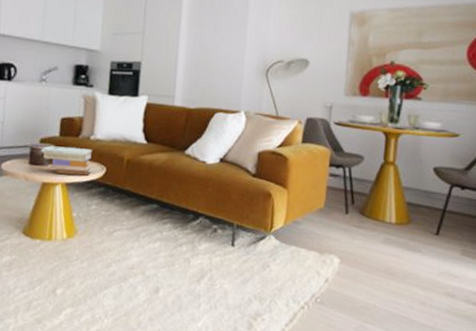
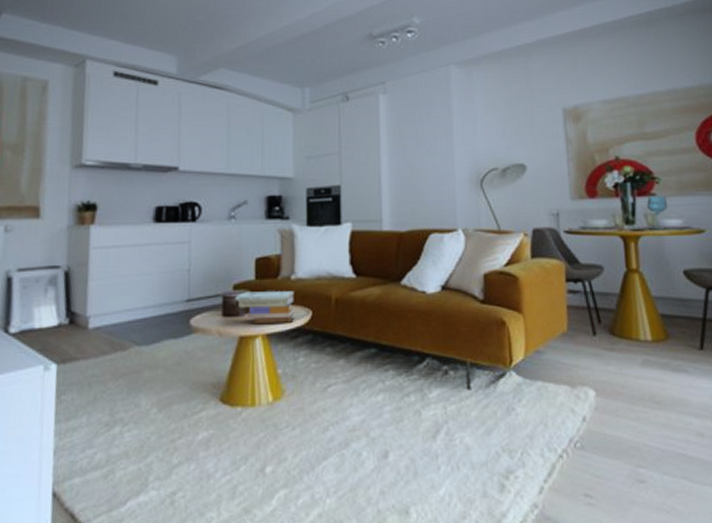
wine glass: none [409,99,431,130] -> present [646,195,668,229]

